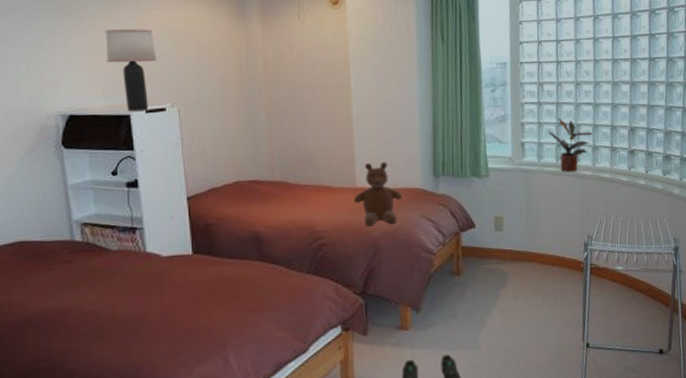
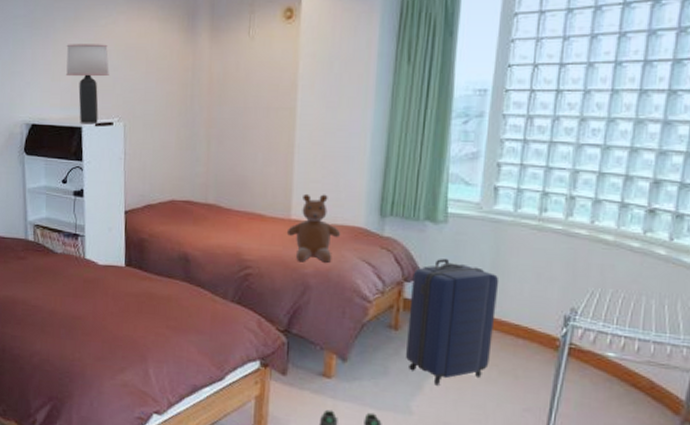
suitcase: none [467,208,535,318] -> present [406,259,500,386]
potted plant: present [547,117,593,173] -> none [531,160,596,229]

